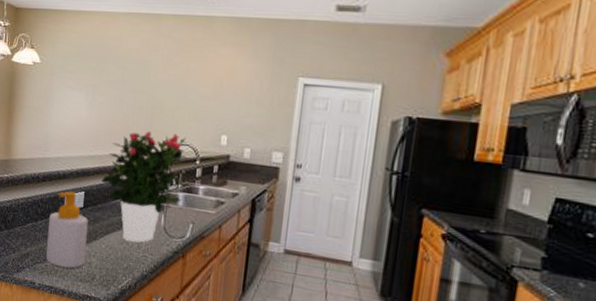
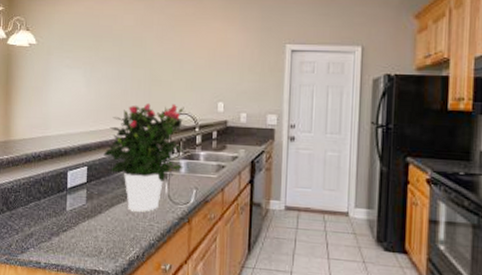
soap bottle: present [46,191,88,269] -> none [51,167,92,244]

